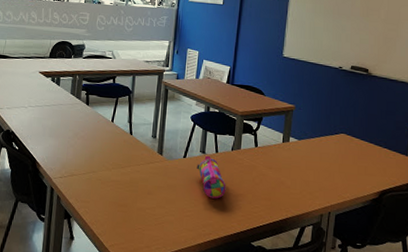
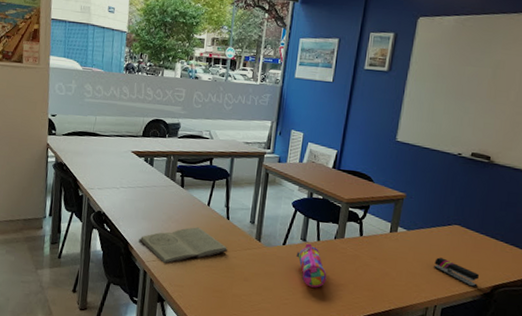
book: none [46,143,132,180] -> present [139,227,228,264]
stapler: none [325,165,367,194] -> present [434,257,479,288]

